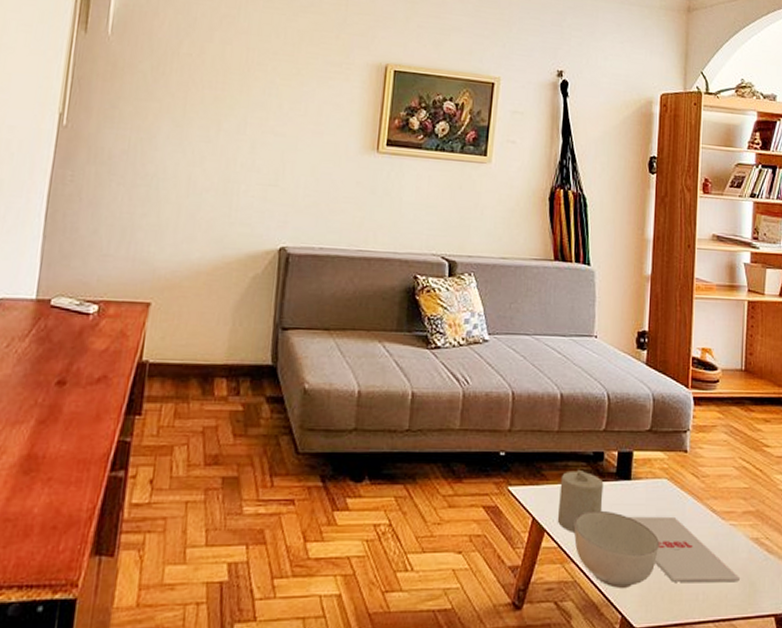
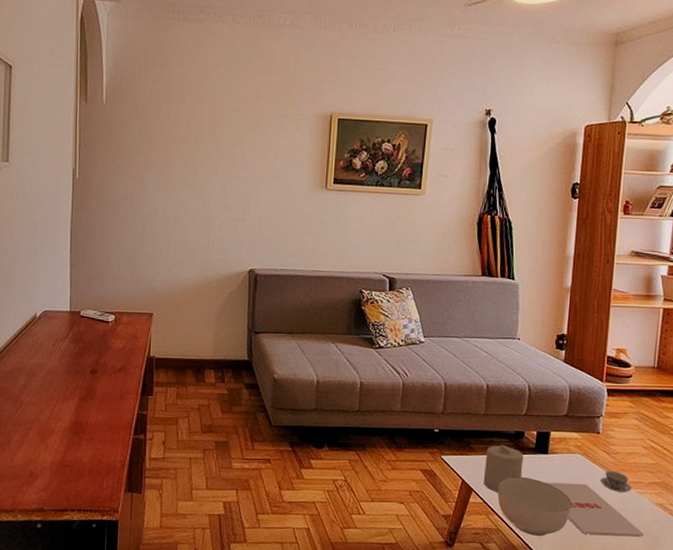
teacup: none [689,498,724,525] -> present [600,470,632,492]

